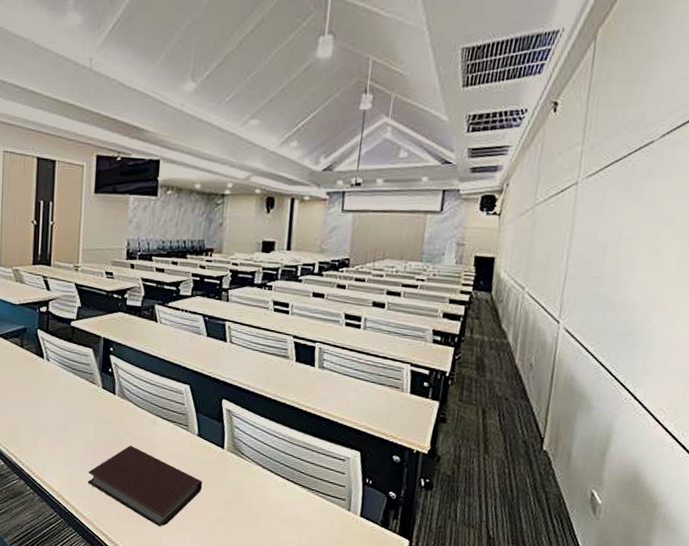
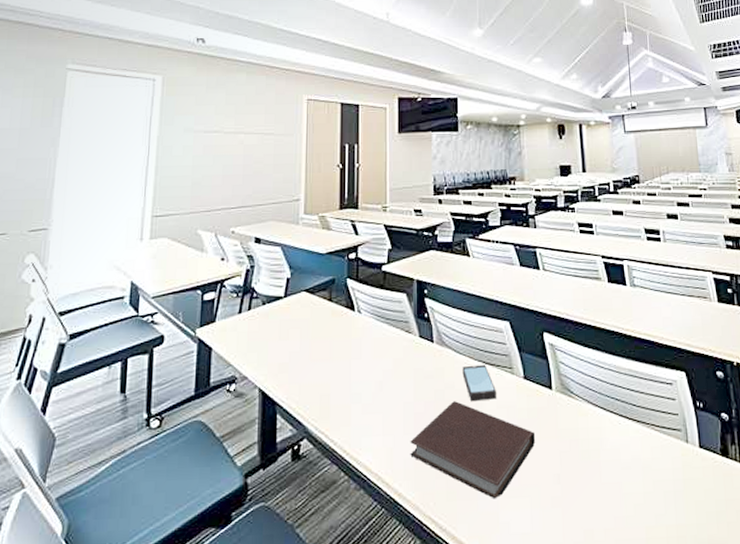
smartphone: none [140,418,170,450] -> present [462,364,496,402]

